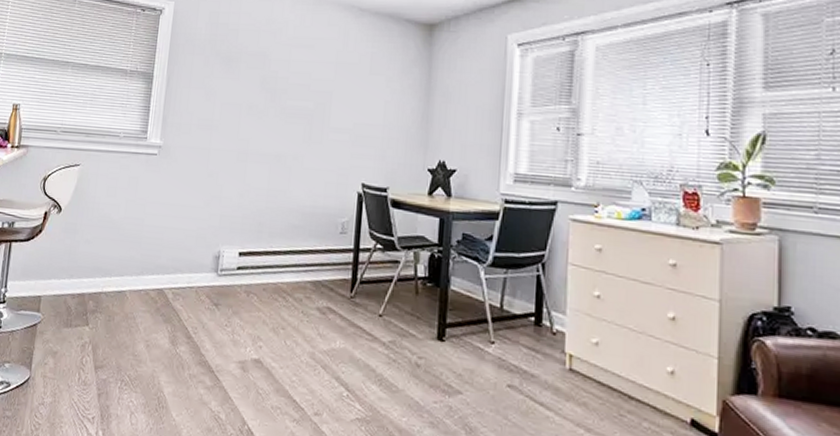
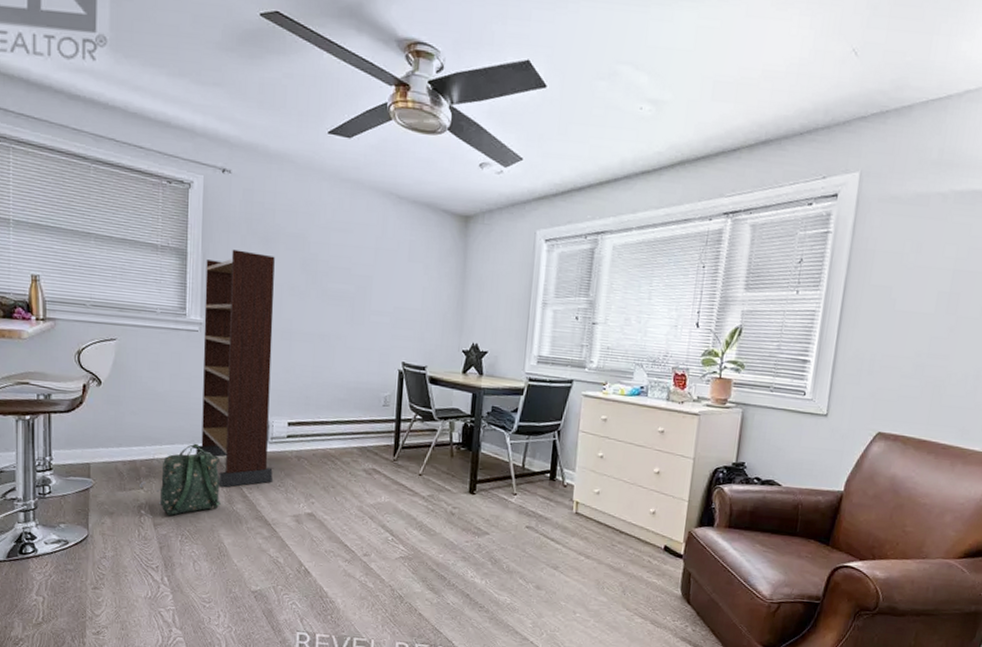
backpack: none [83,275,167,360] -> present [140,443,221,519]
bookshelf: none [143,71,236,327] -> present [195,249,275,488]

